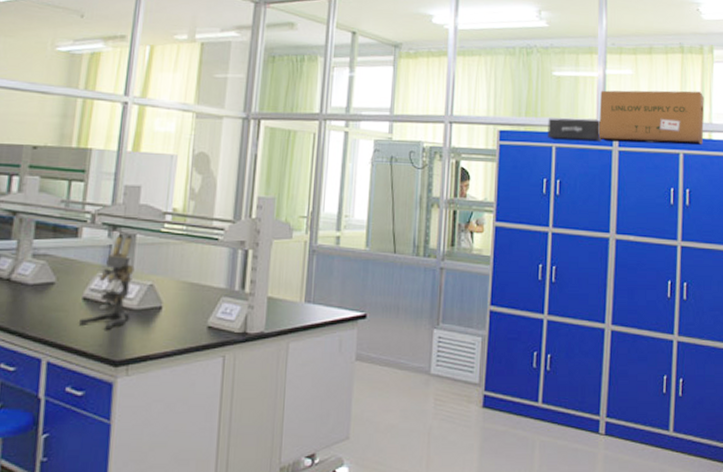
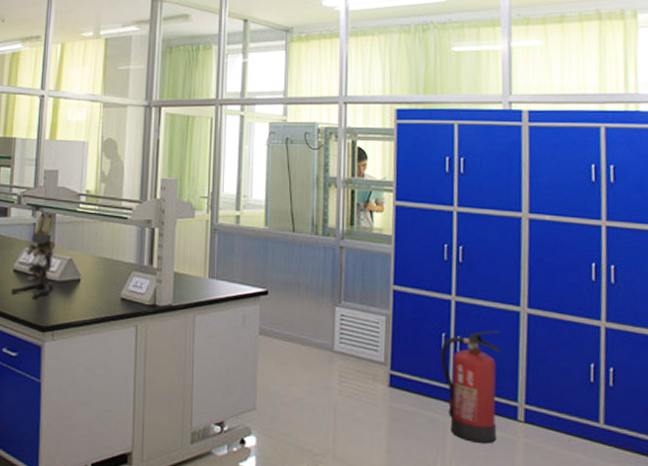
fire extinguisher: none [531,348,587,459] -> present [440,330,501,444]
box: present [546,118,602,142] -> none [447,94,509,118]
box: present [598,90,705,146] -> none [505,59,629,118]

